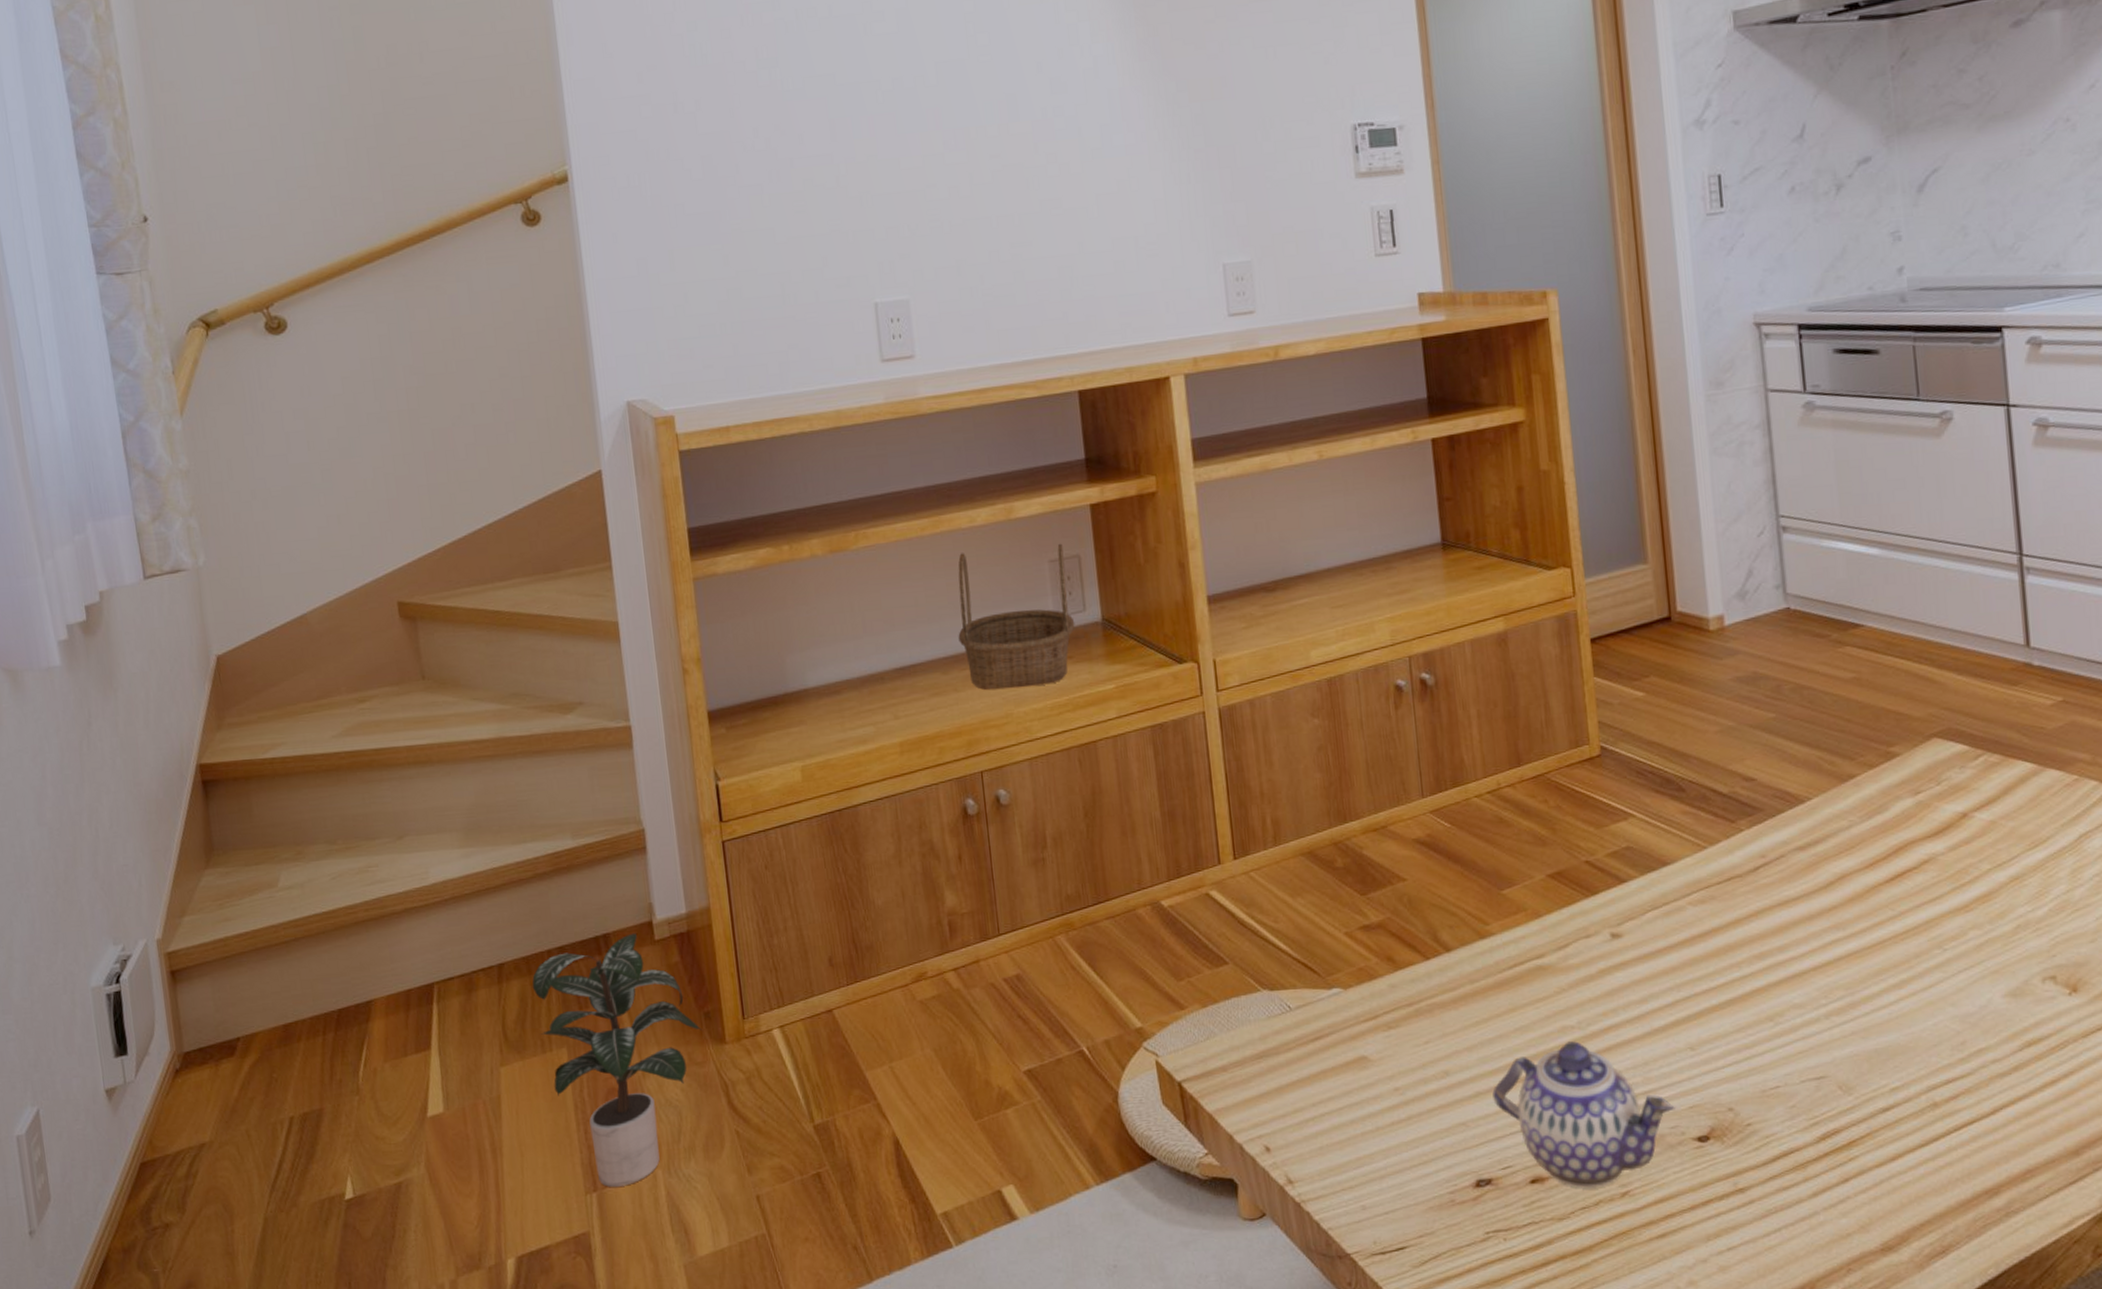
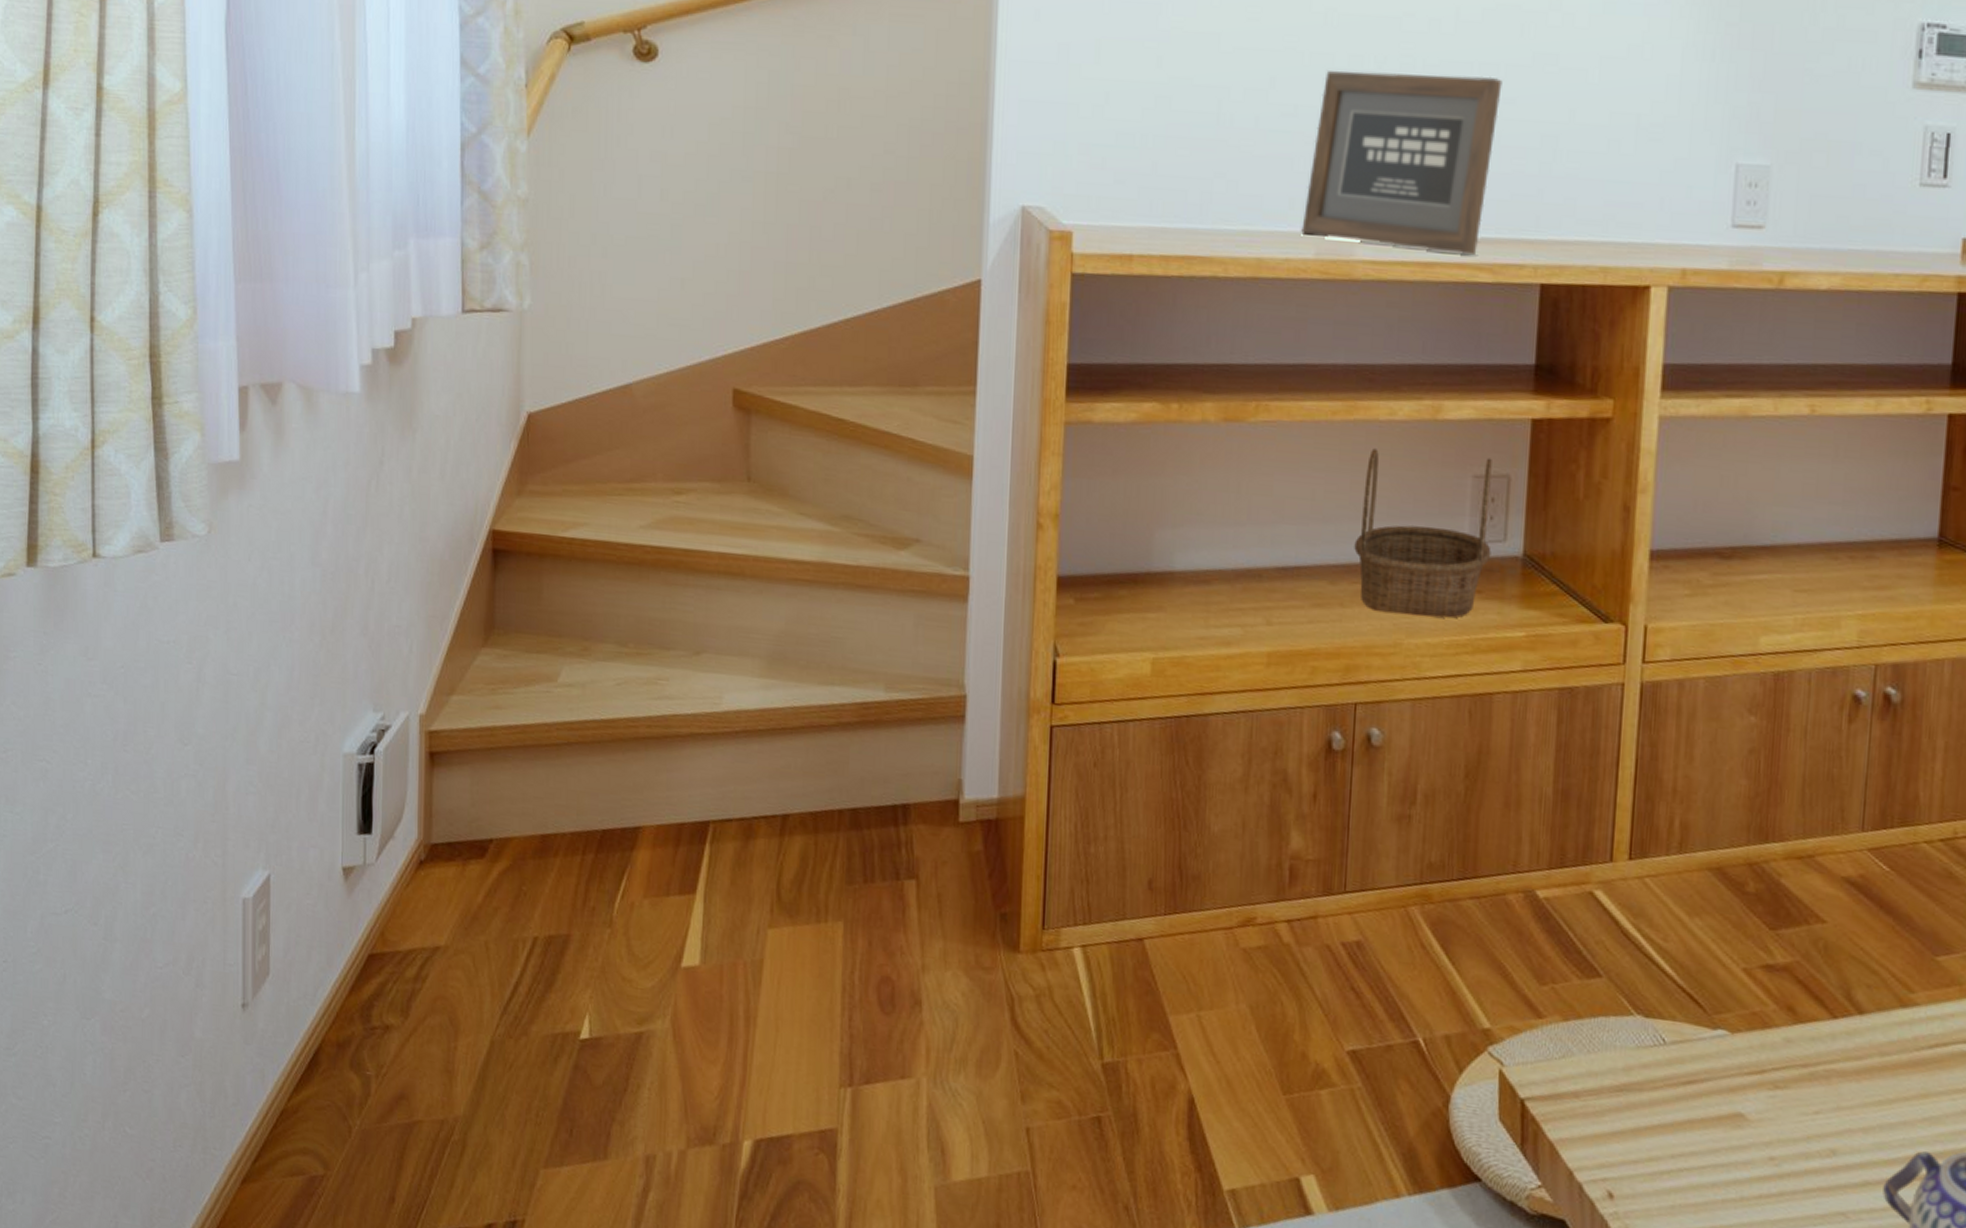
potted plant: present [532,933,702,1188] -> none [816,809,995,1087]
picture frame: none [868,226,1021,384] -> present [1301,71,1502,255]

